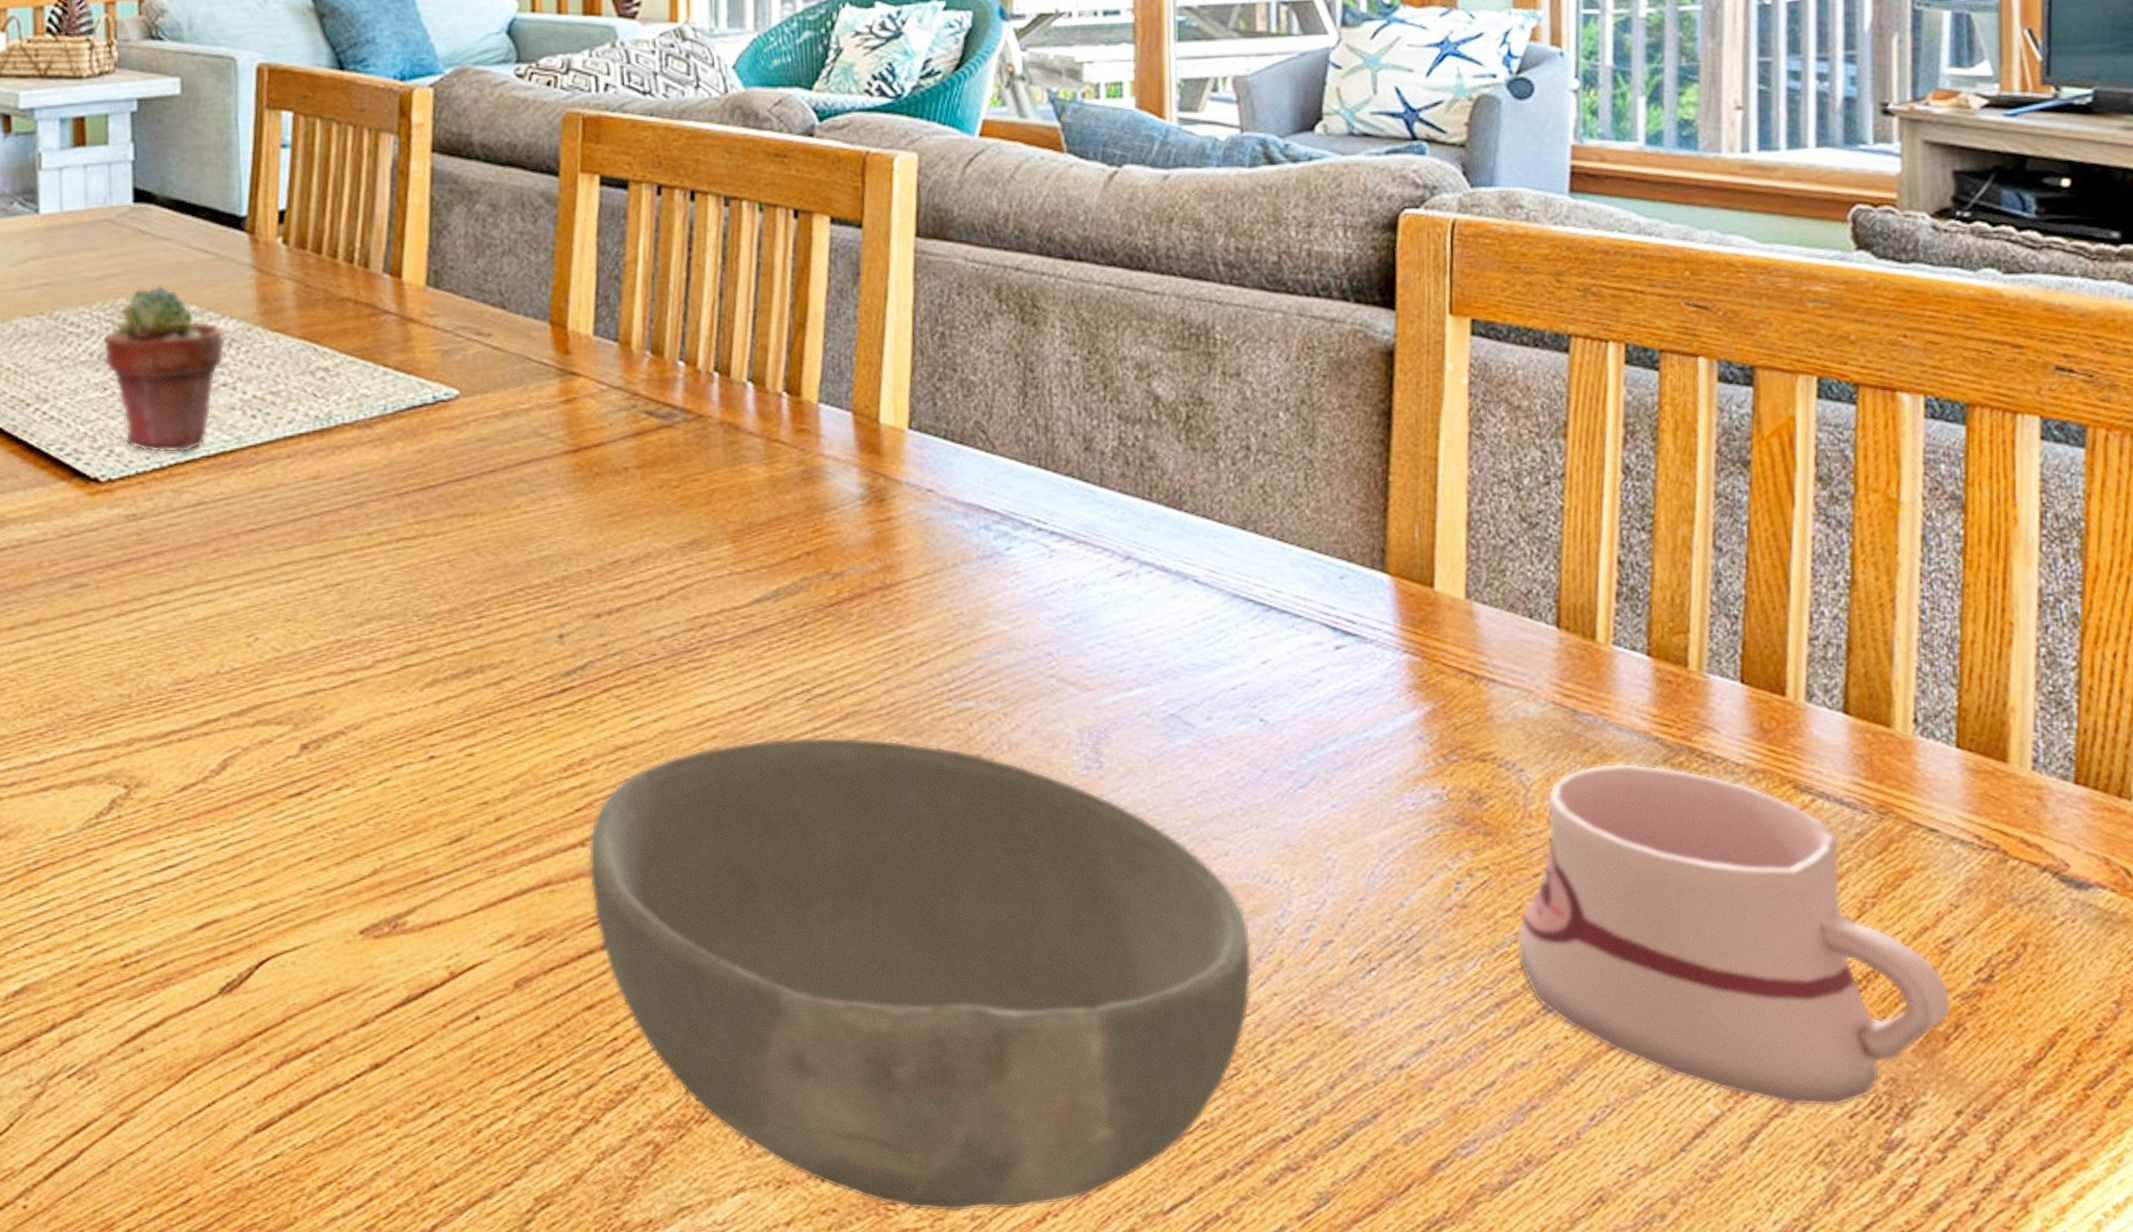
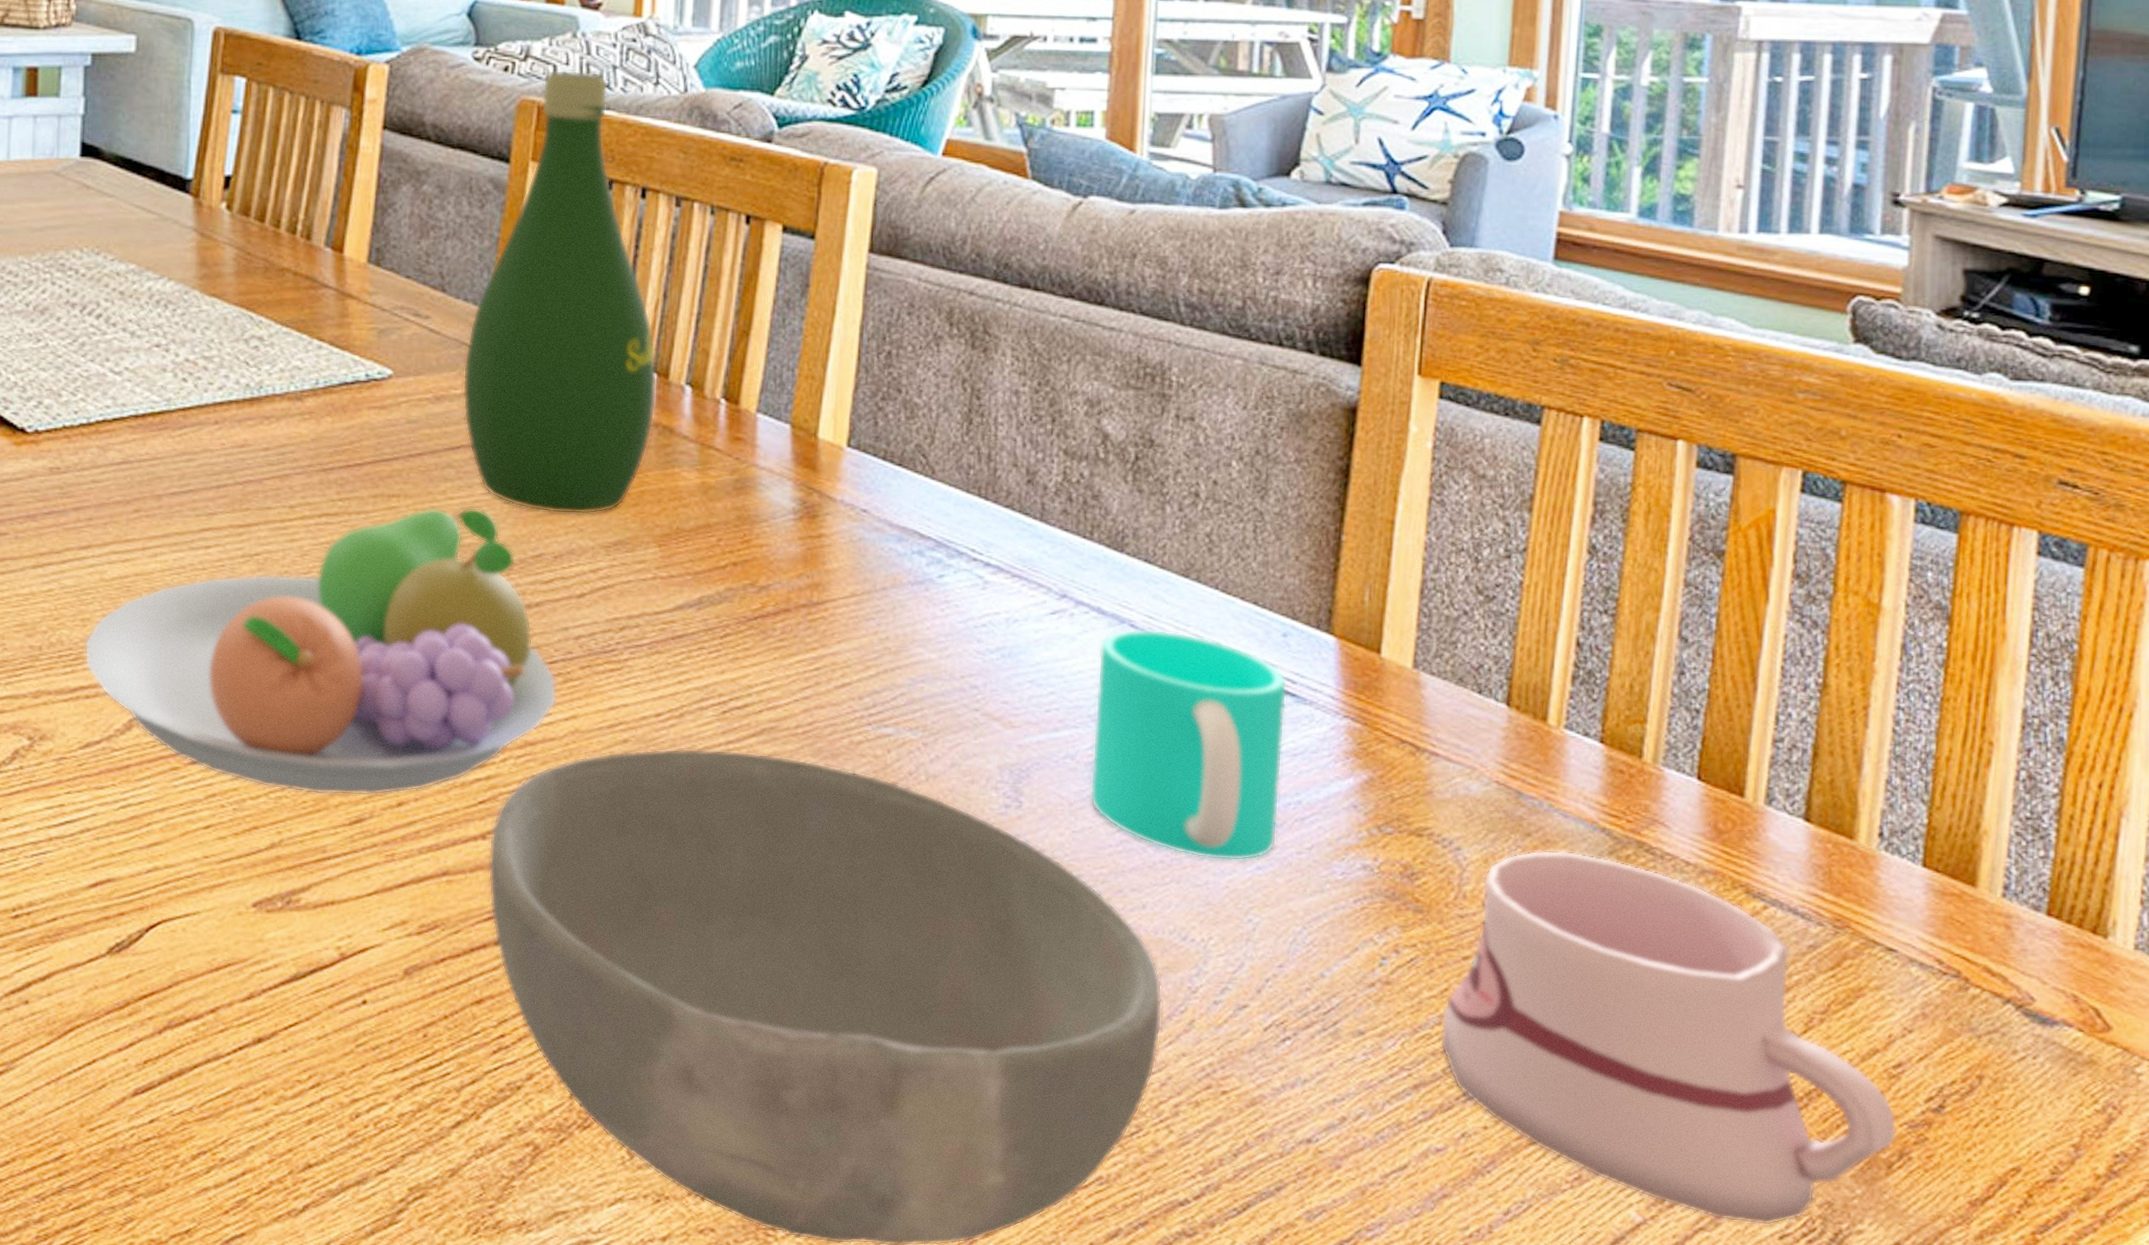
potted succulent: present [102,284,225,454] -> none [39,240,161,411]
fruit bowl: none [173,519,644,817] -> present [84,507,557,796]
bottle: none [528,79,720,519] -> present [462,69,657,515]
cup: none [1165,582,1349,802] -> present [1090,629,1287,861]

